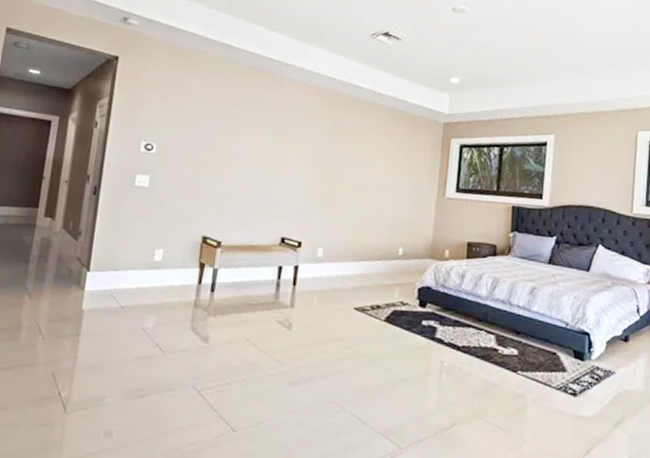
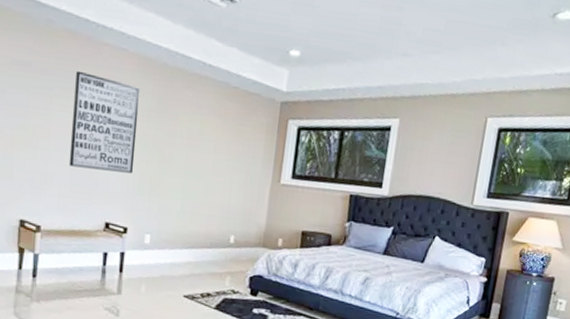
wall art: none [250,101,317,191] -> present [68,70,141,174]

